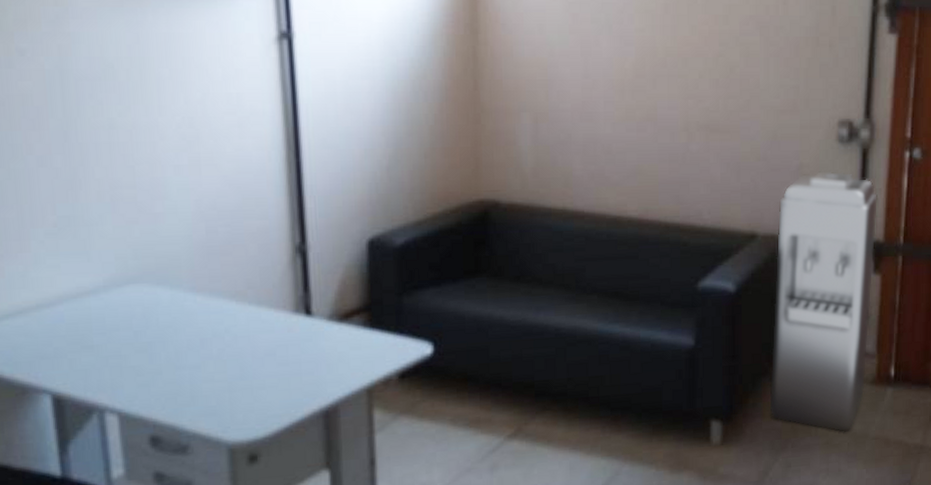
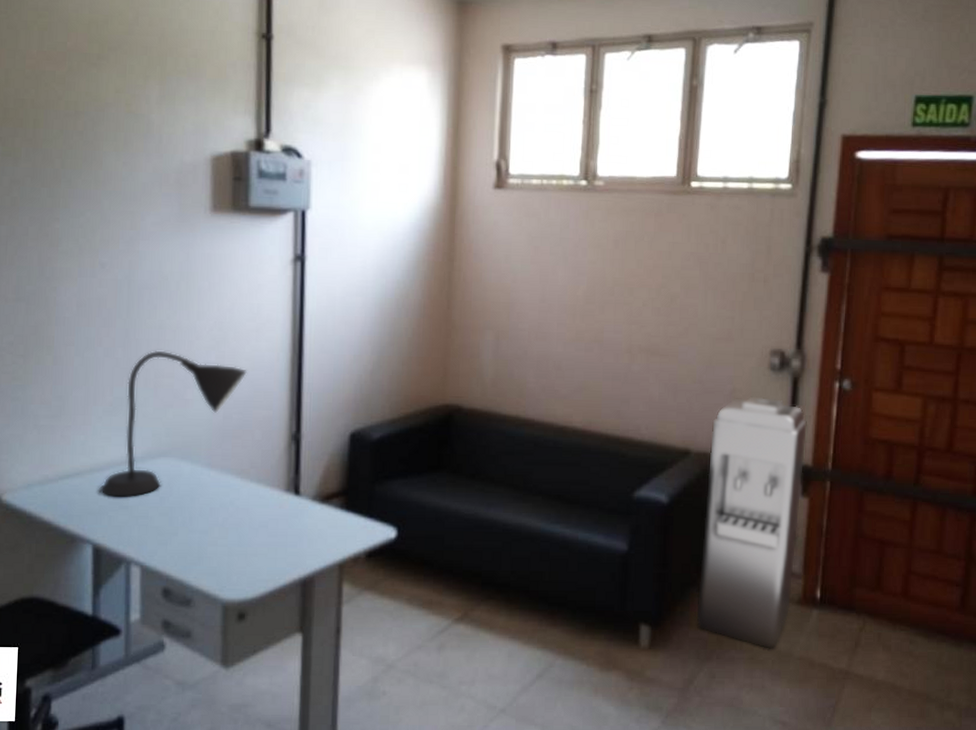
desk lamp: none [50,155,231,336] -> present [98,350,247,497]

